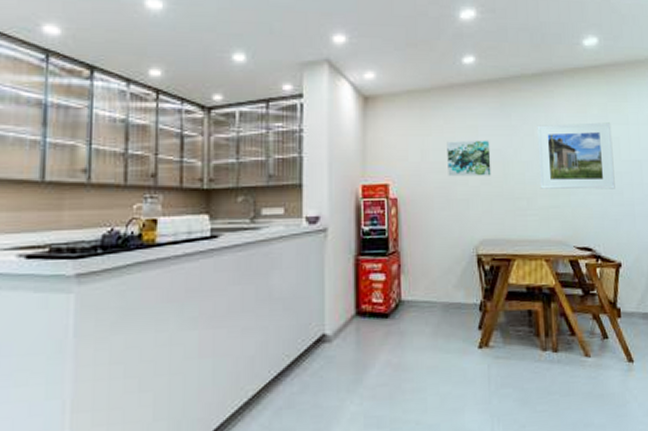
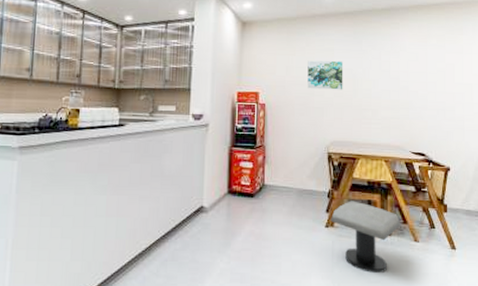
stool: none [483,312,569,400] -> present [330,201,401,273]
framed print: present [537,122,615,190] -> none [383,50,448,106]

